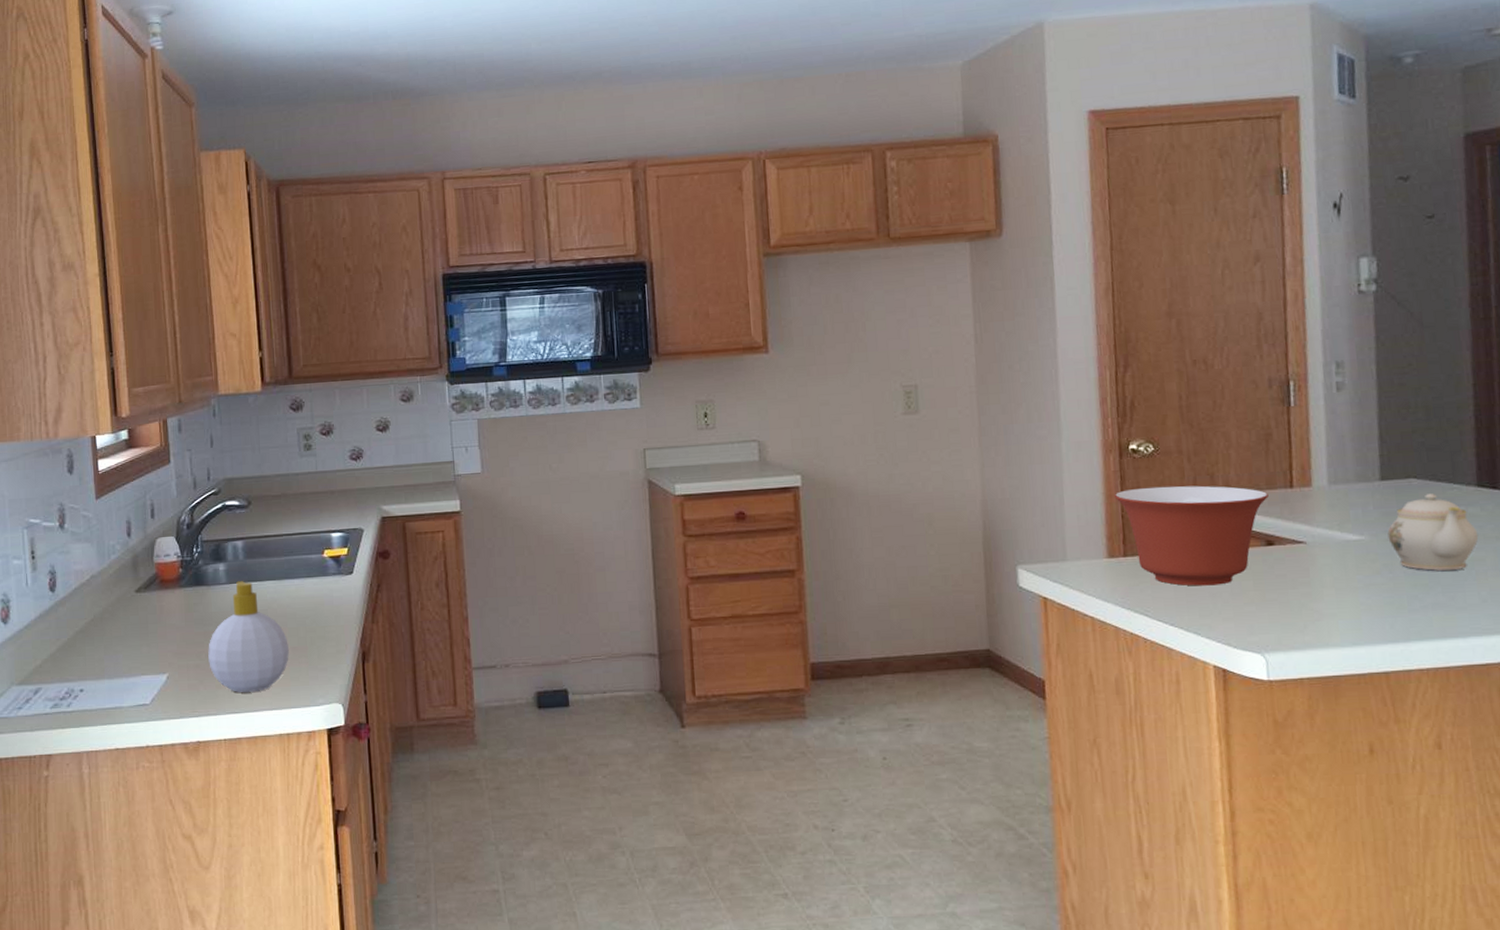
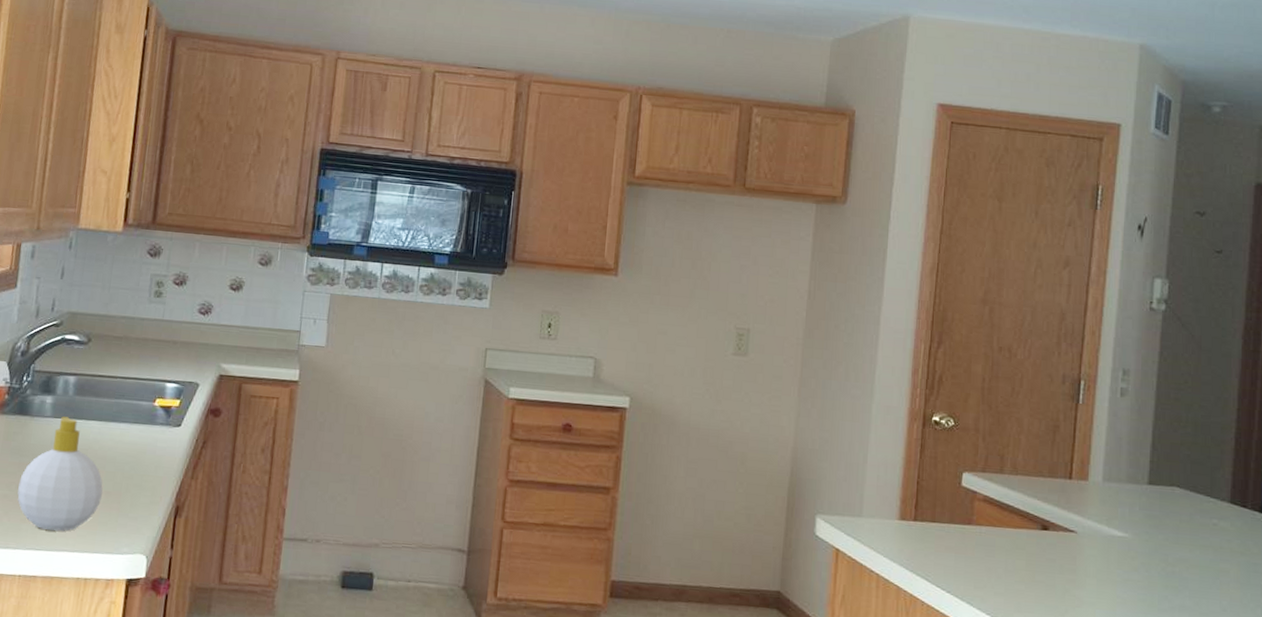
mixing bowl: present [1114,485,1269,586] -> none [913,458,1049,561]
teapot: present [1387,494,1479,571] -> none [1148,503,1226,578]

